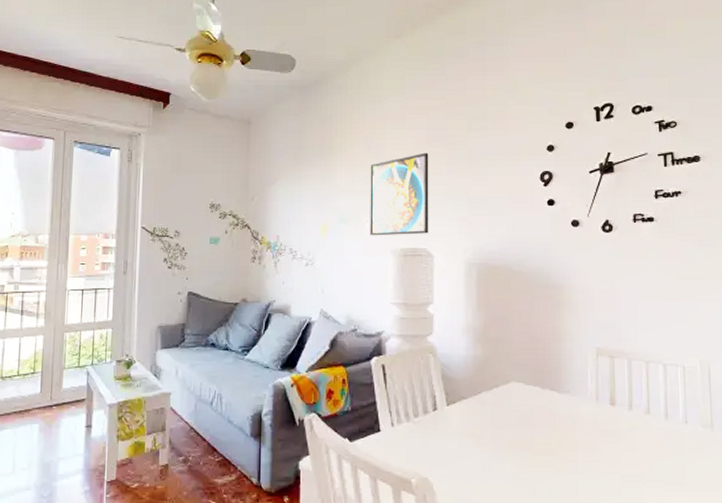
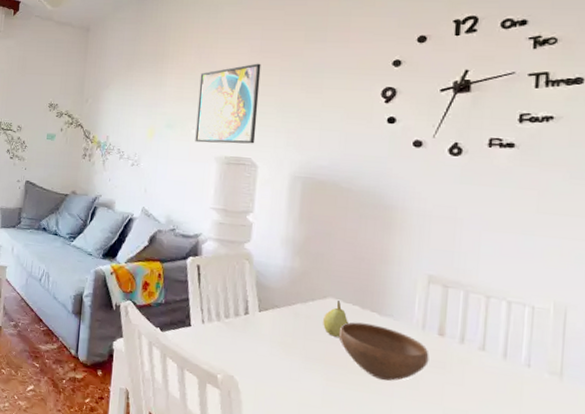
fruit: none [508,384,531,421] -> present [323,301,348,337]
bowl: none [523,403,605,457] -> present [338,322,429,381]

